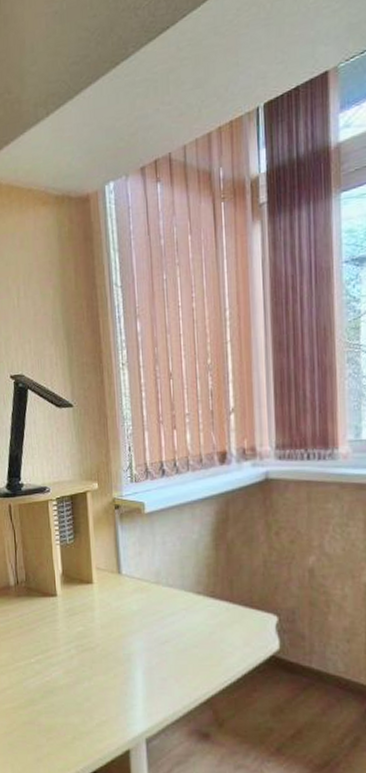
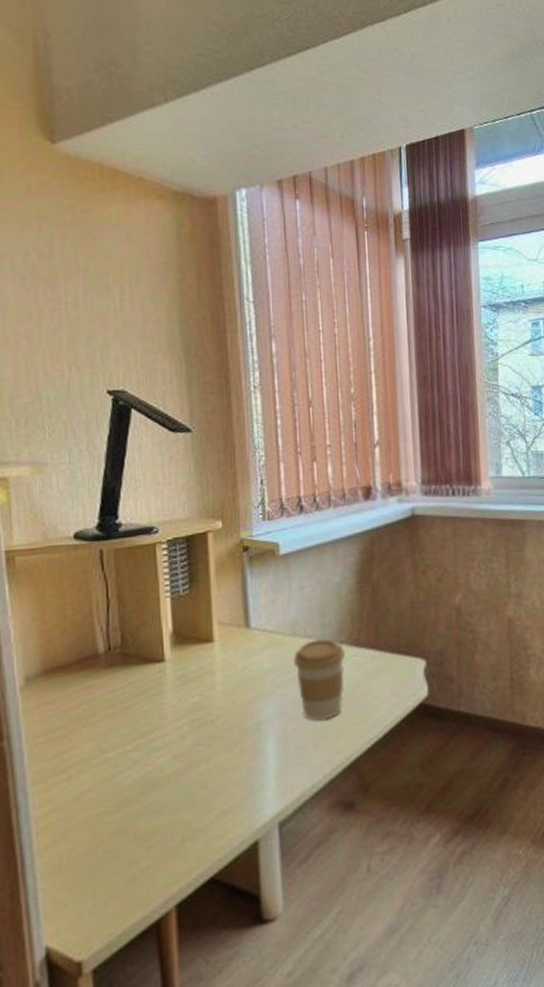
coffee cup: none [157,587,203,659] -> present [294,638,346,721]

